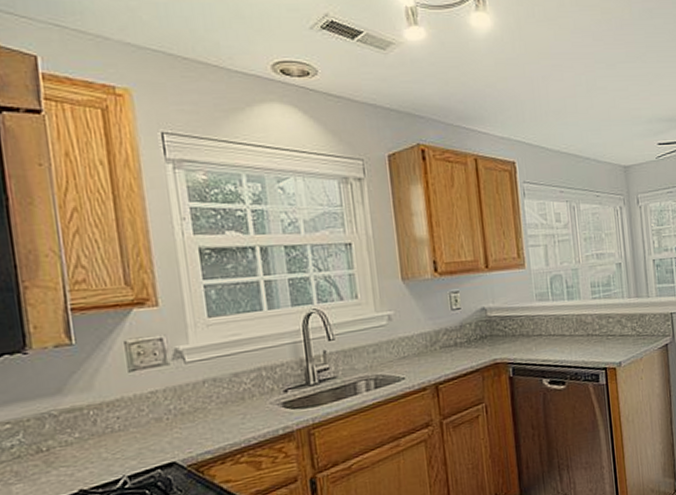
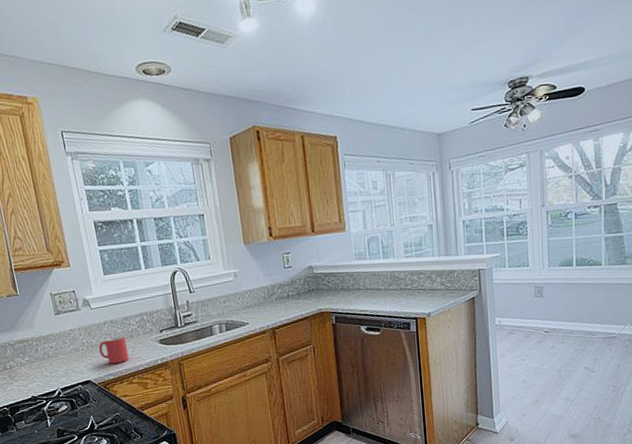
mug: none [192,397,236,437] -> present [99,335,129,364]

